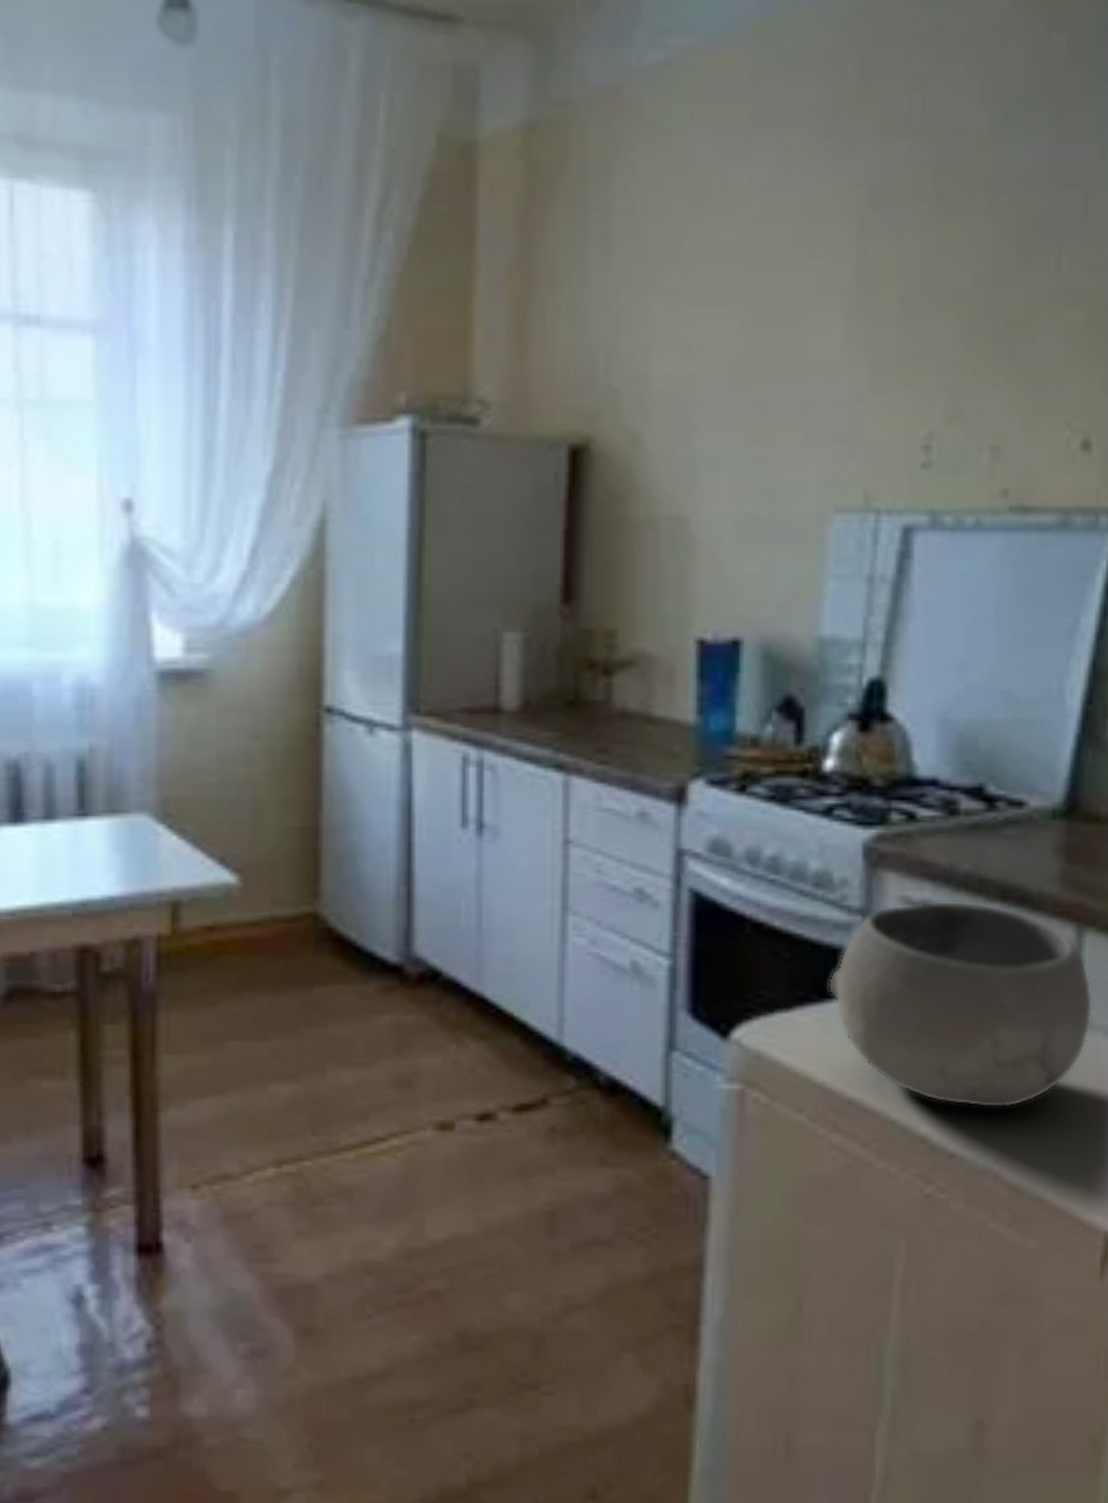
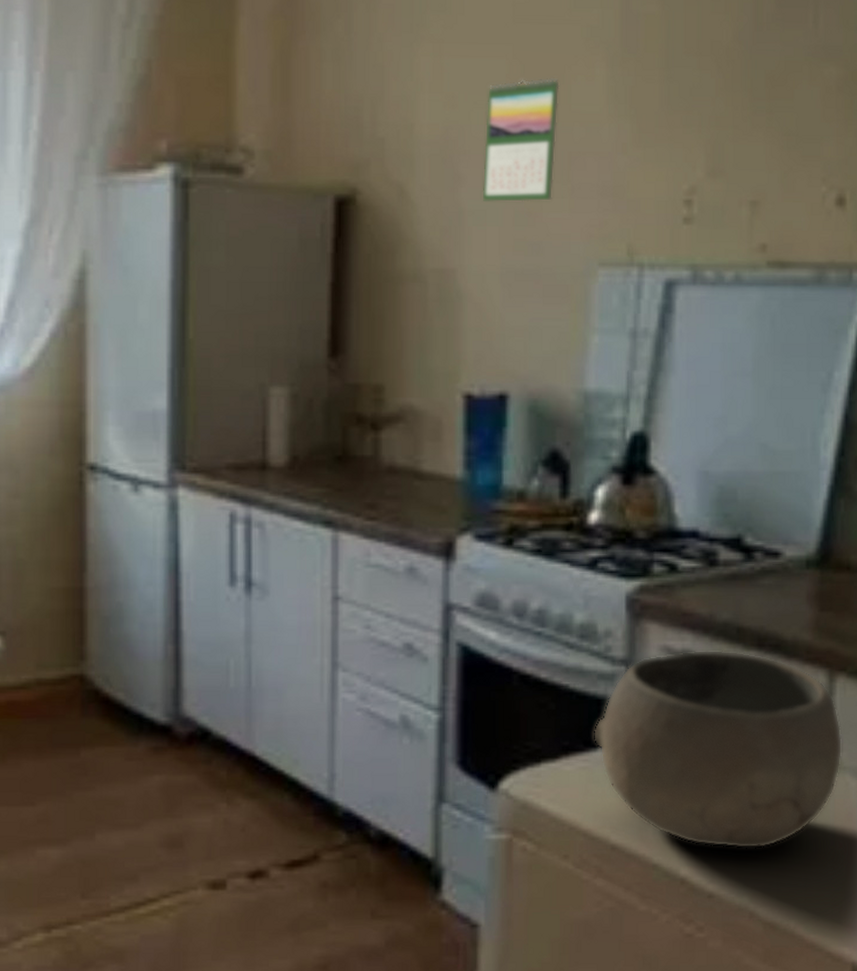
calendar: none [716,326,795,450] -> present [482,77,560,203]

